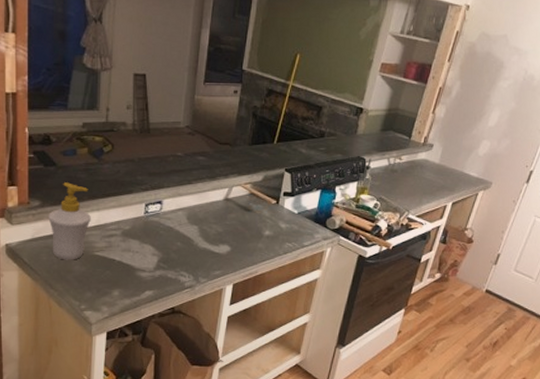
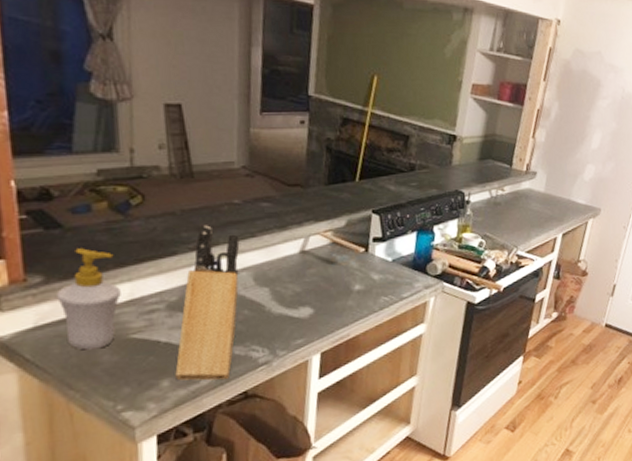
knife block: none [123,171,179,296] -> present [175,225,240,381]

